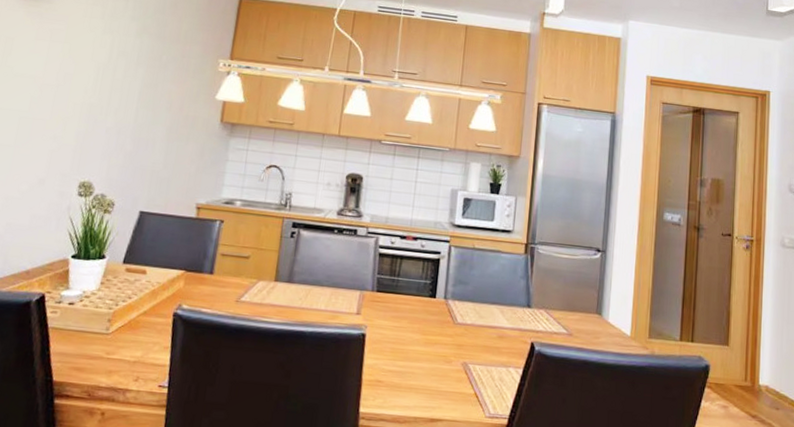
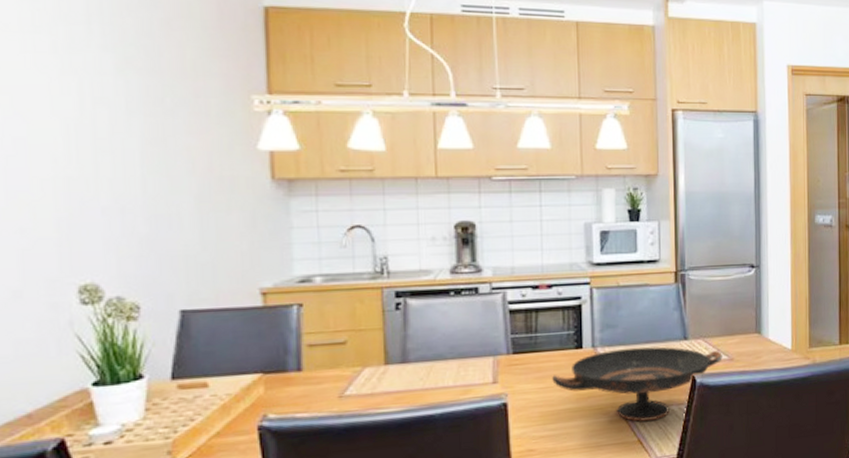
decorative bowl: none [406,304,562,378] -> present [552,347,723,422]

